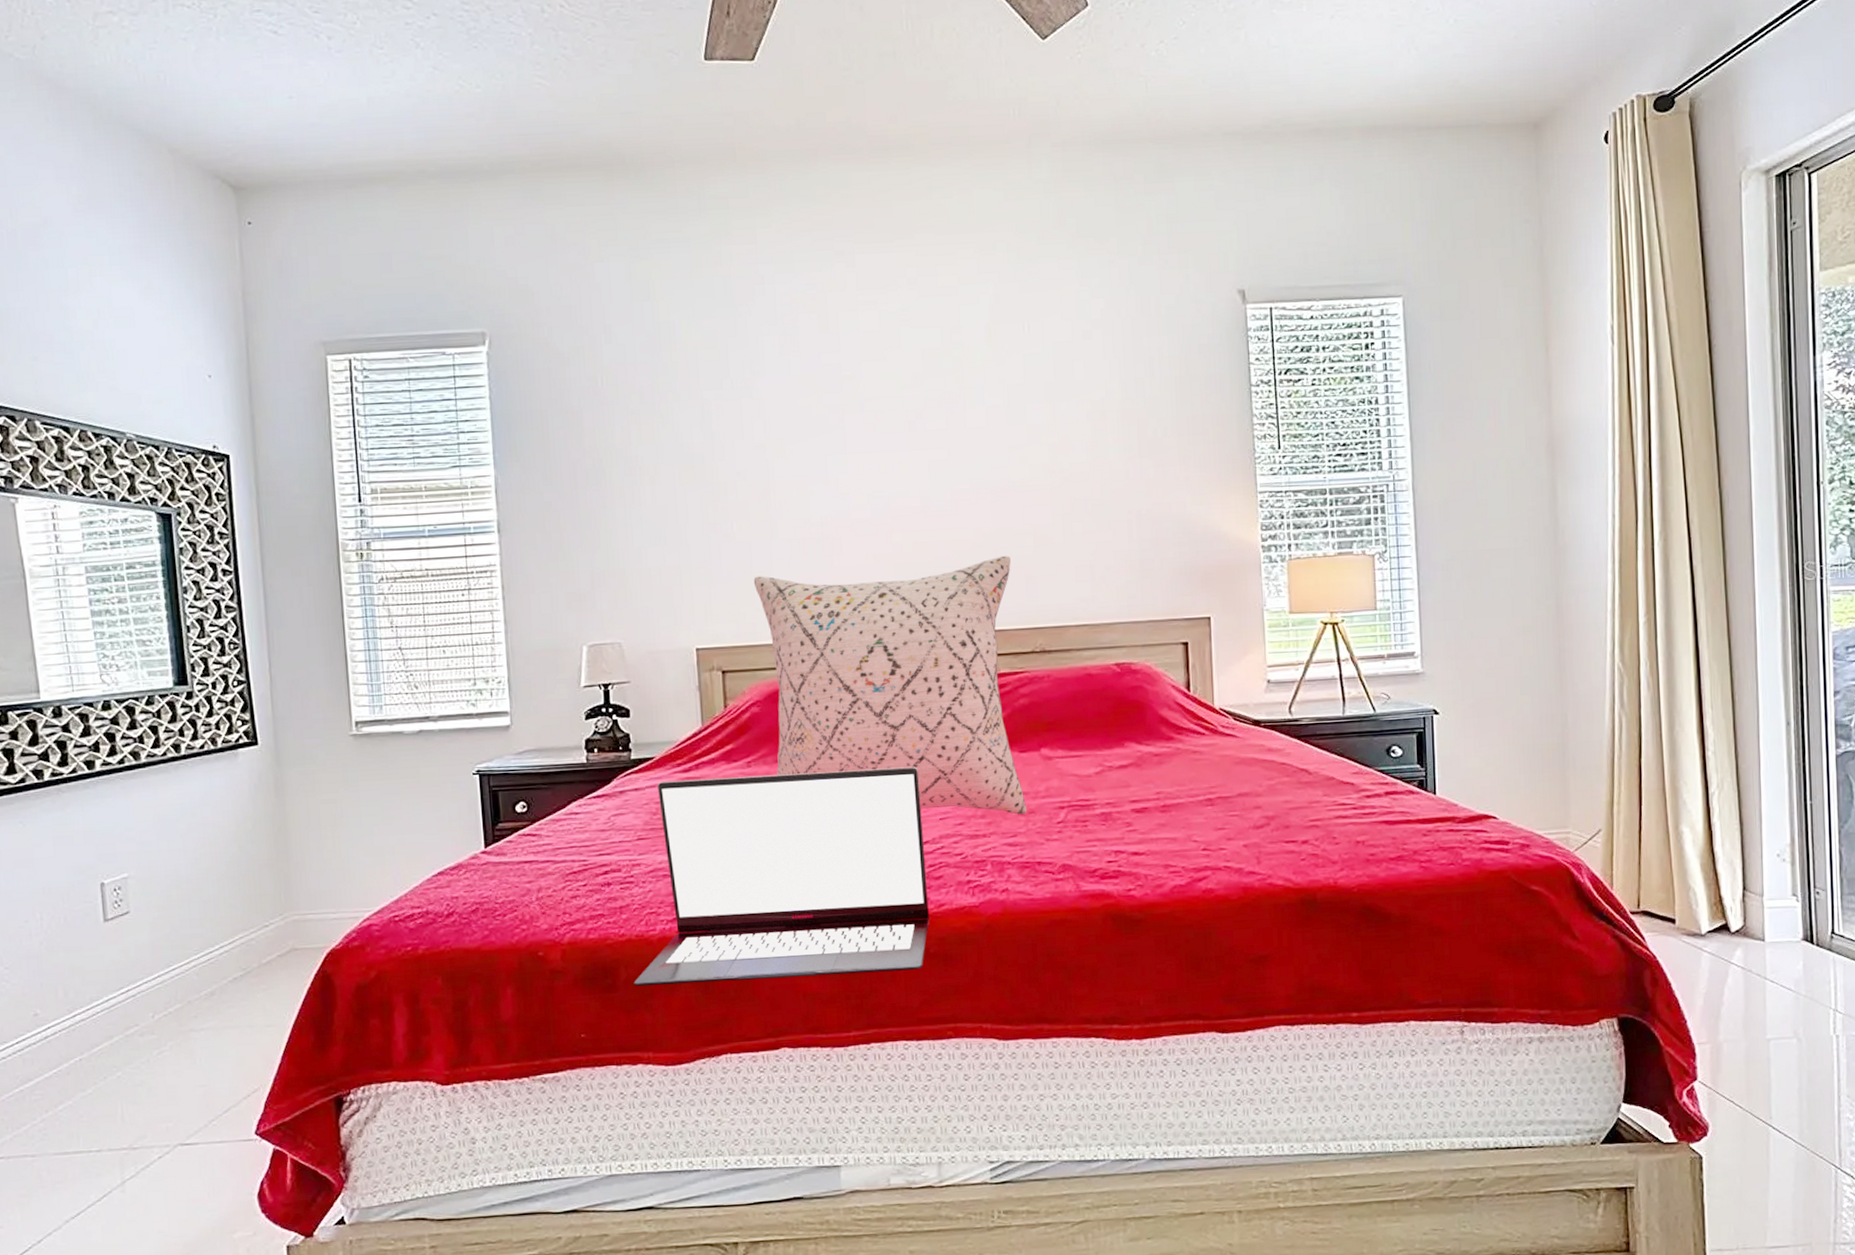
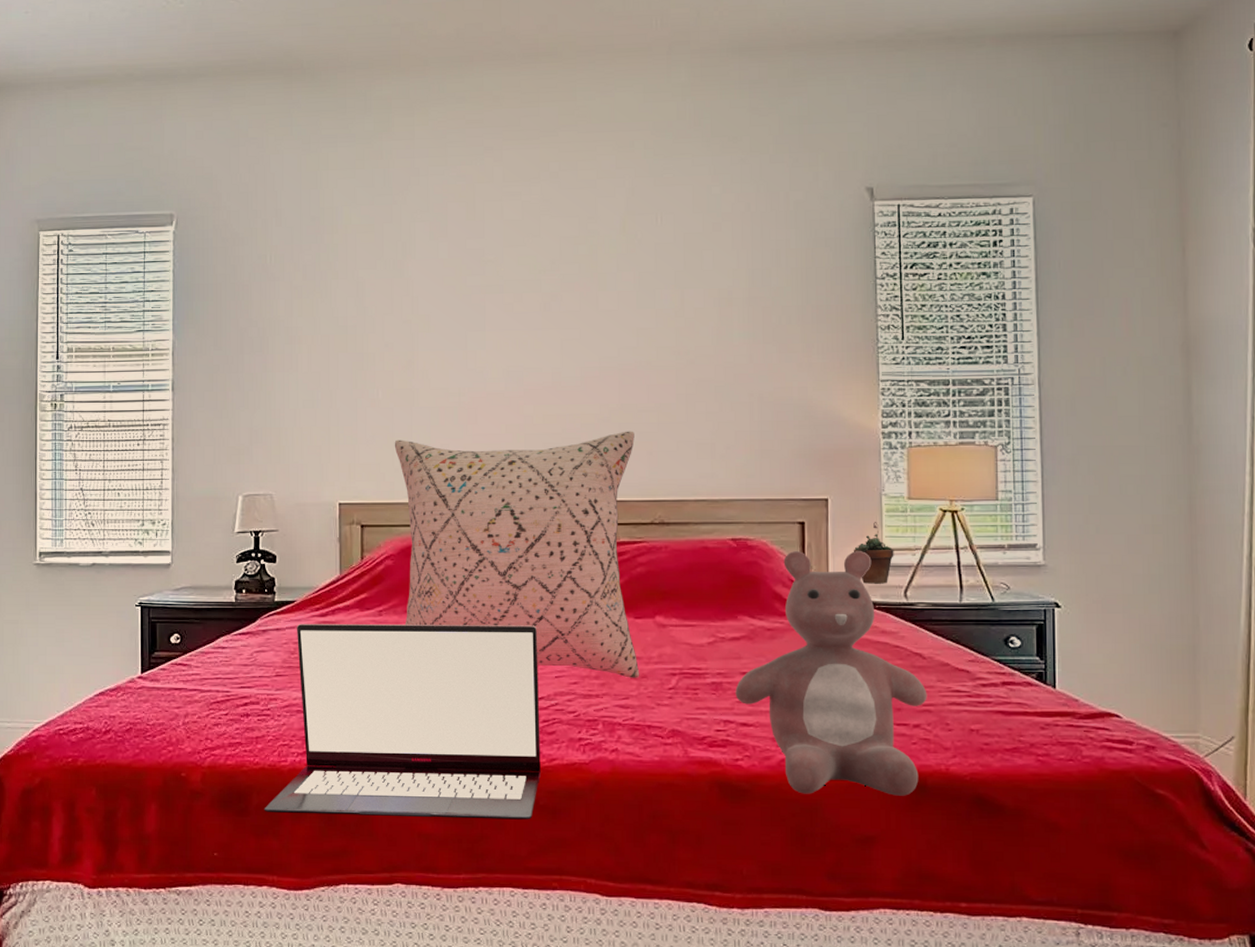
stuffed animal: none [1125,669,1314,919] -> present [735,551,927,796]
succulent plant: none [1238,638,1278,703] -> present [854,522,894,585]

